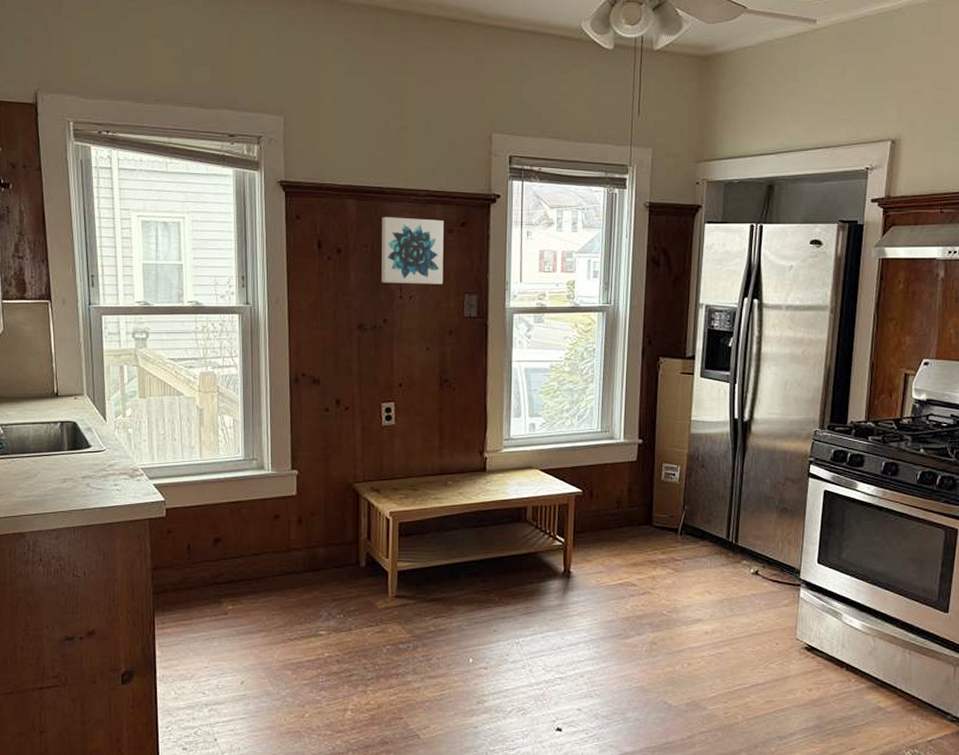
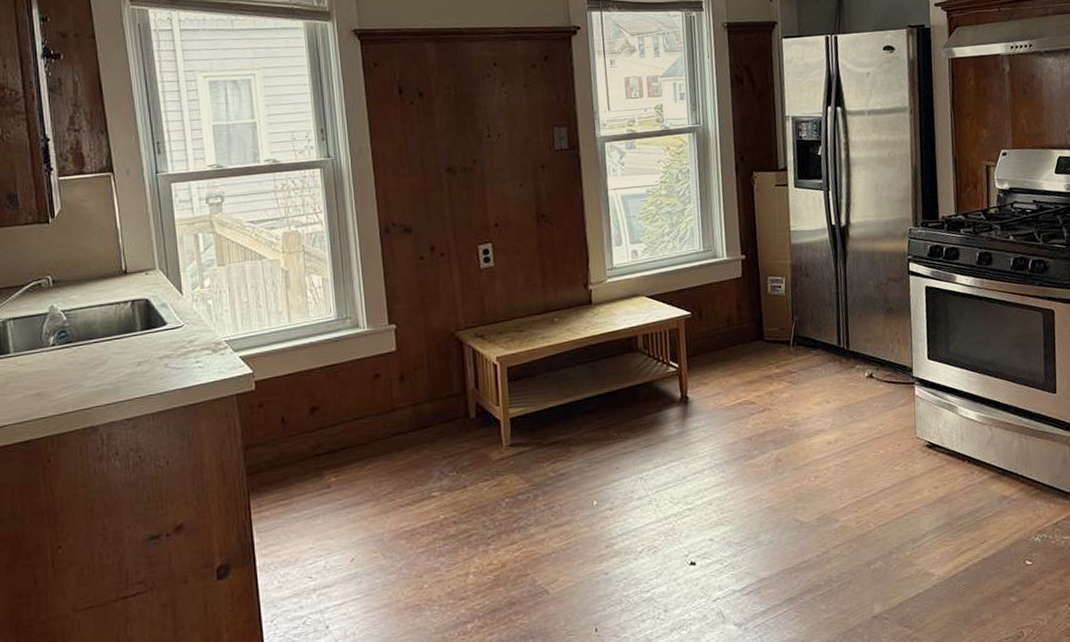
wall art: present [382,217,444,284] -> none [463,55,531,124]

